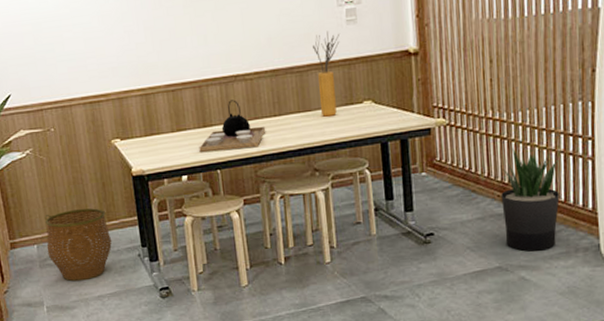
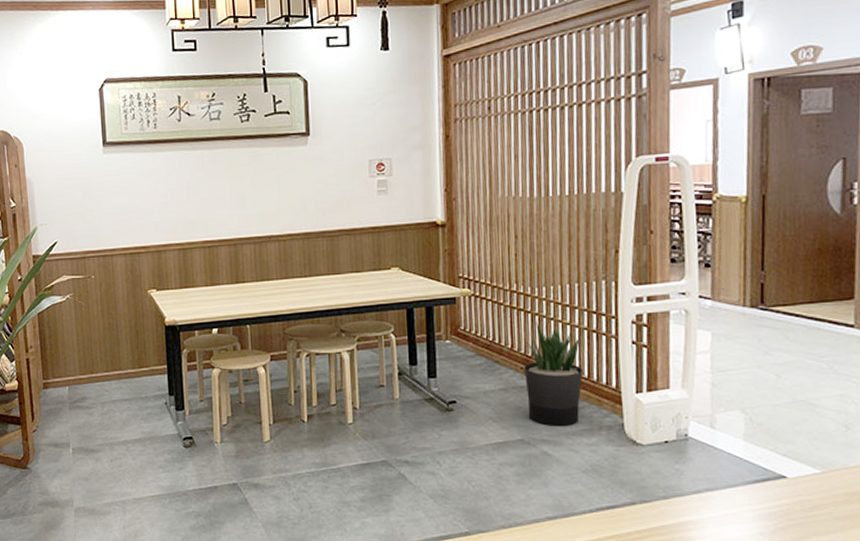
basket: present [45,208,112,282] -> none [78,354,141,425]
tea set: present [199,100,266,152] -> none [230,259,296,307]
vase: present [313,30,340,117] -> none [344,199,371,280]

